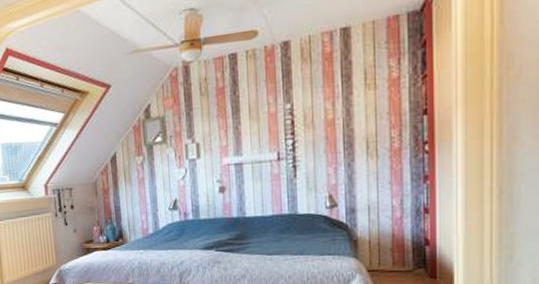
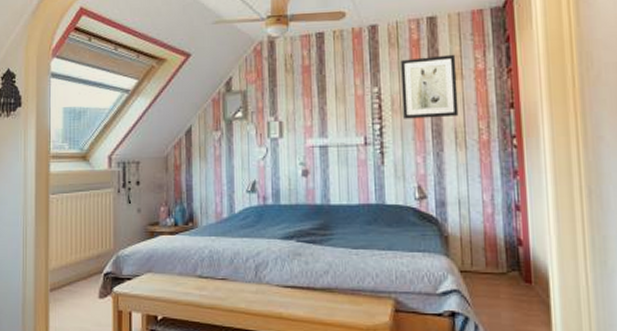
wall art: none [313,64,371,133] -> present [401,54,459,119]

